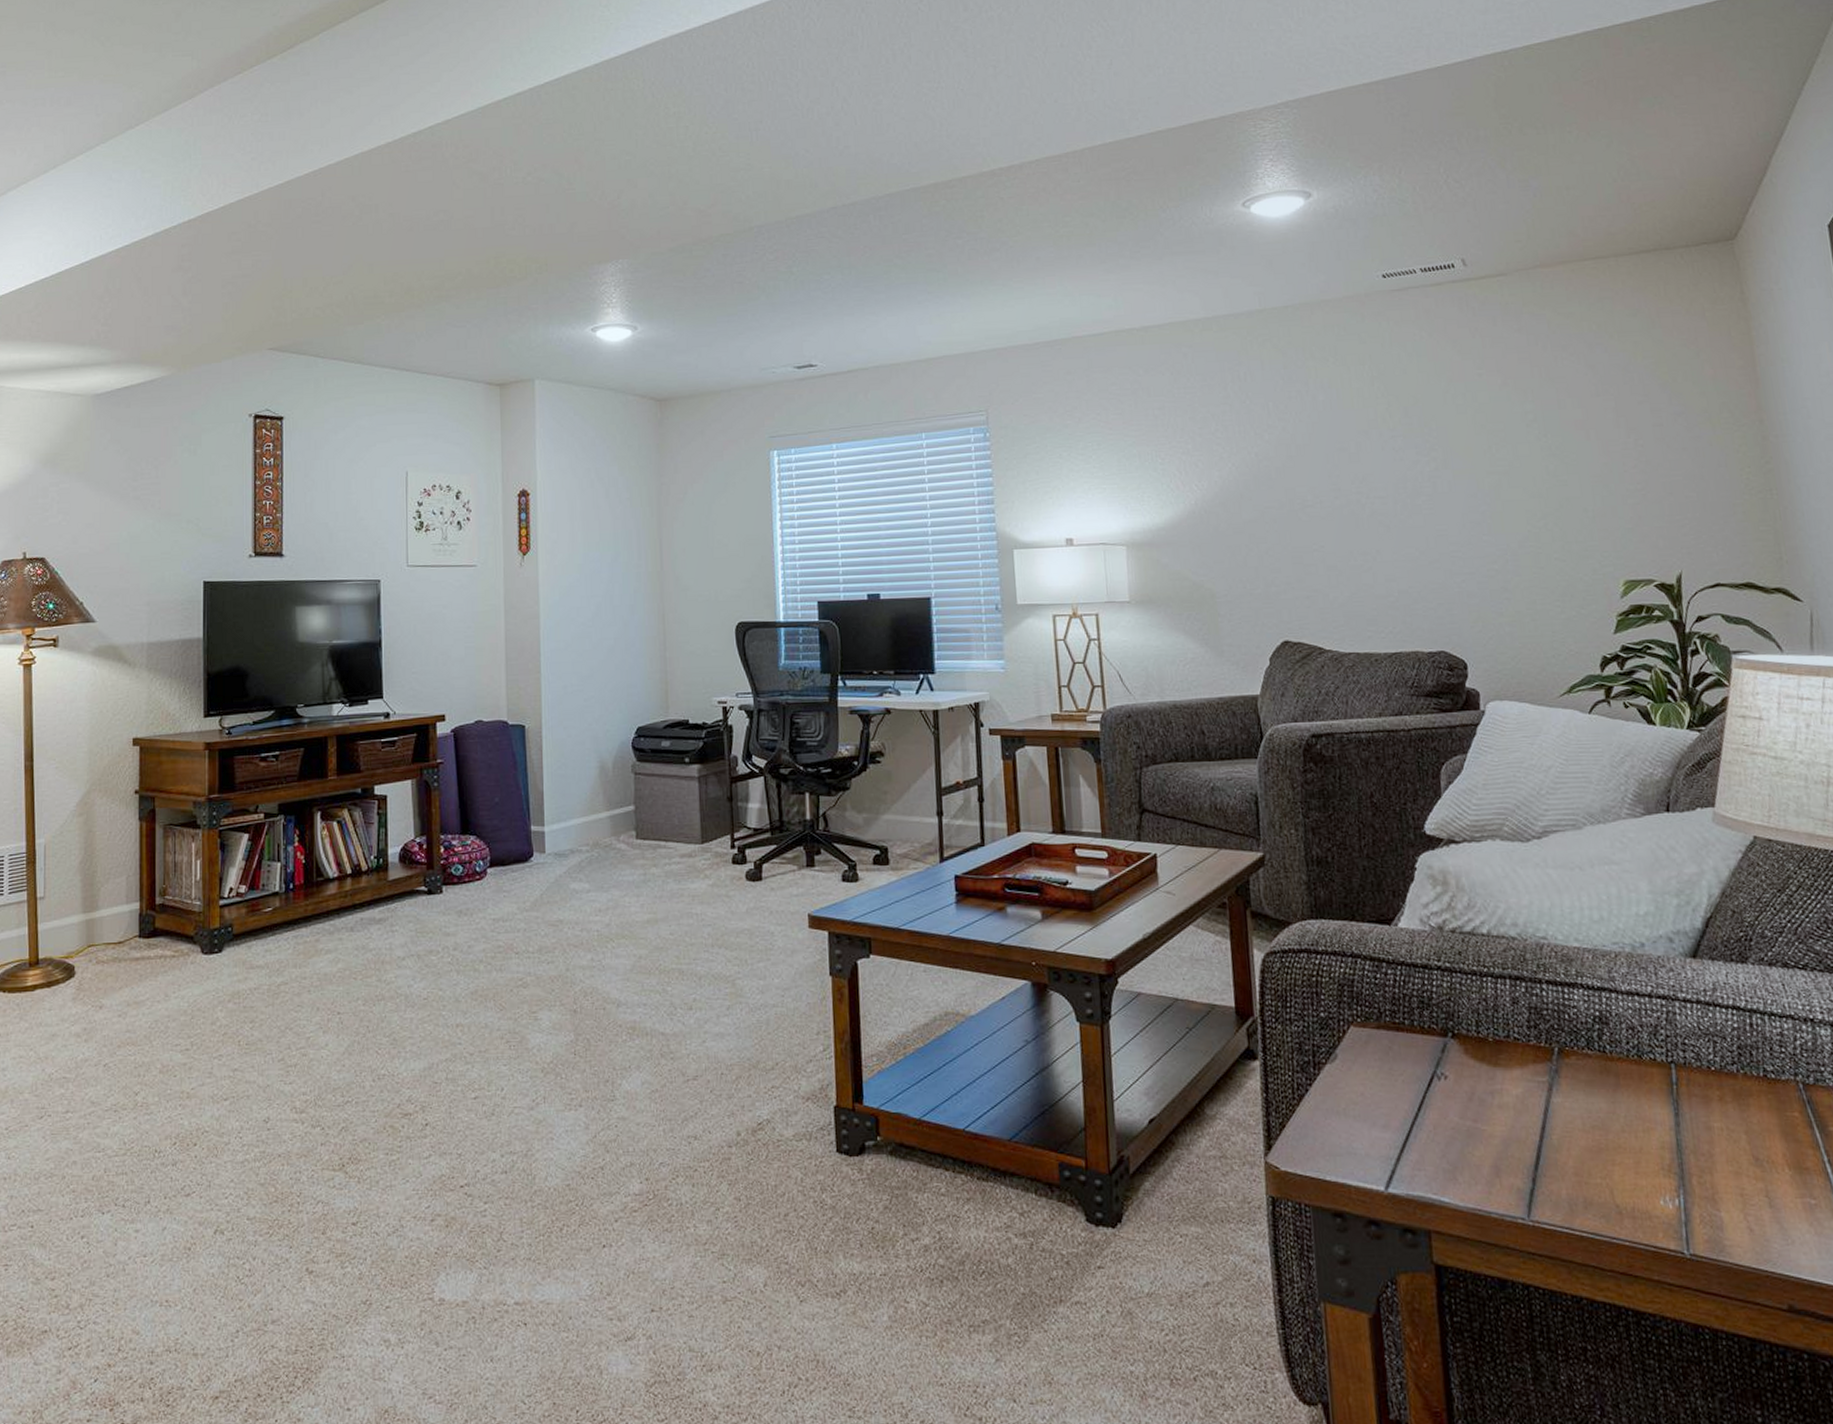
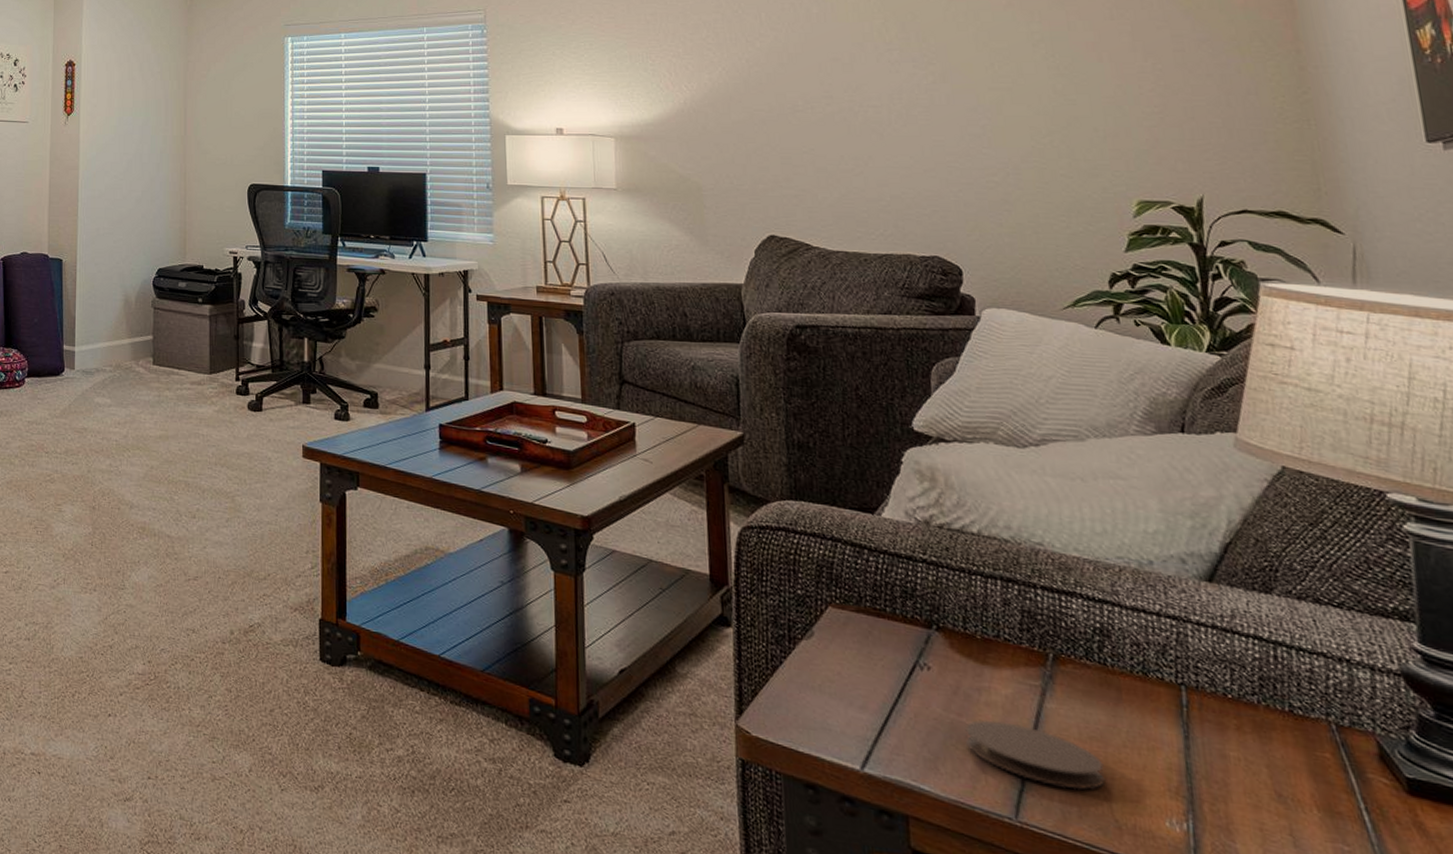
coaster: none [1480,1122,1607,1181] -> present [965,719,1106,790]

